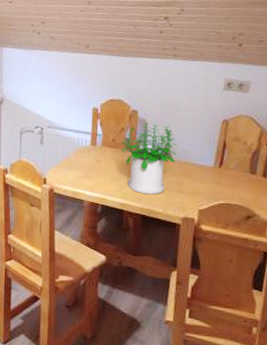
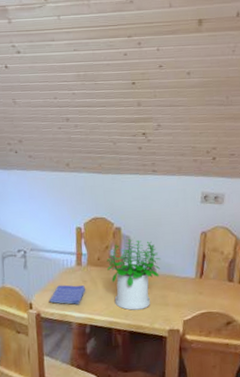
dish towel: none [62,163,100,183] -> present [49,285,86,305]

